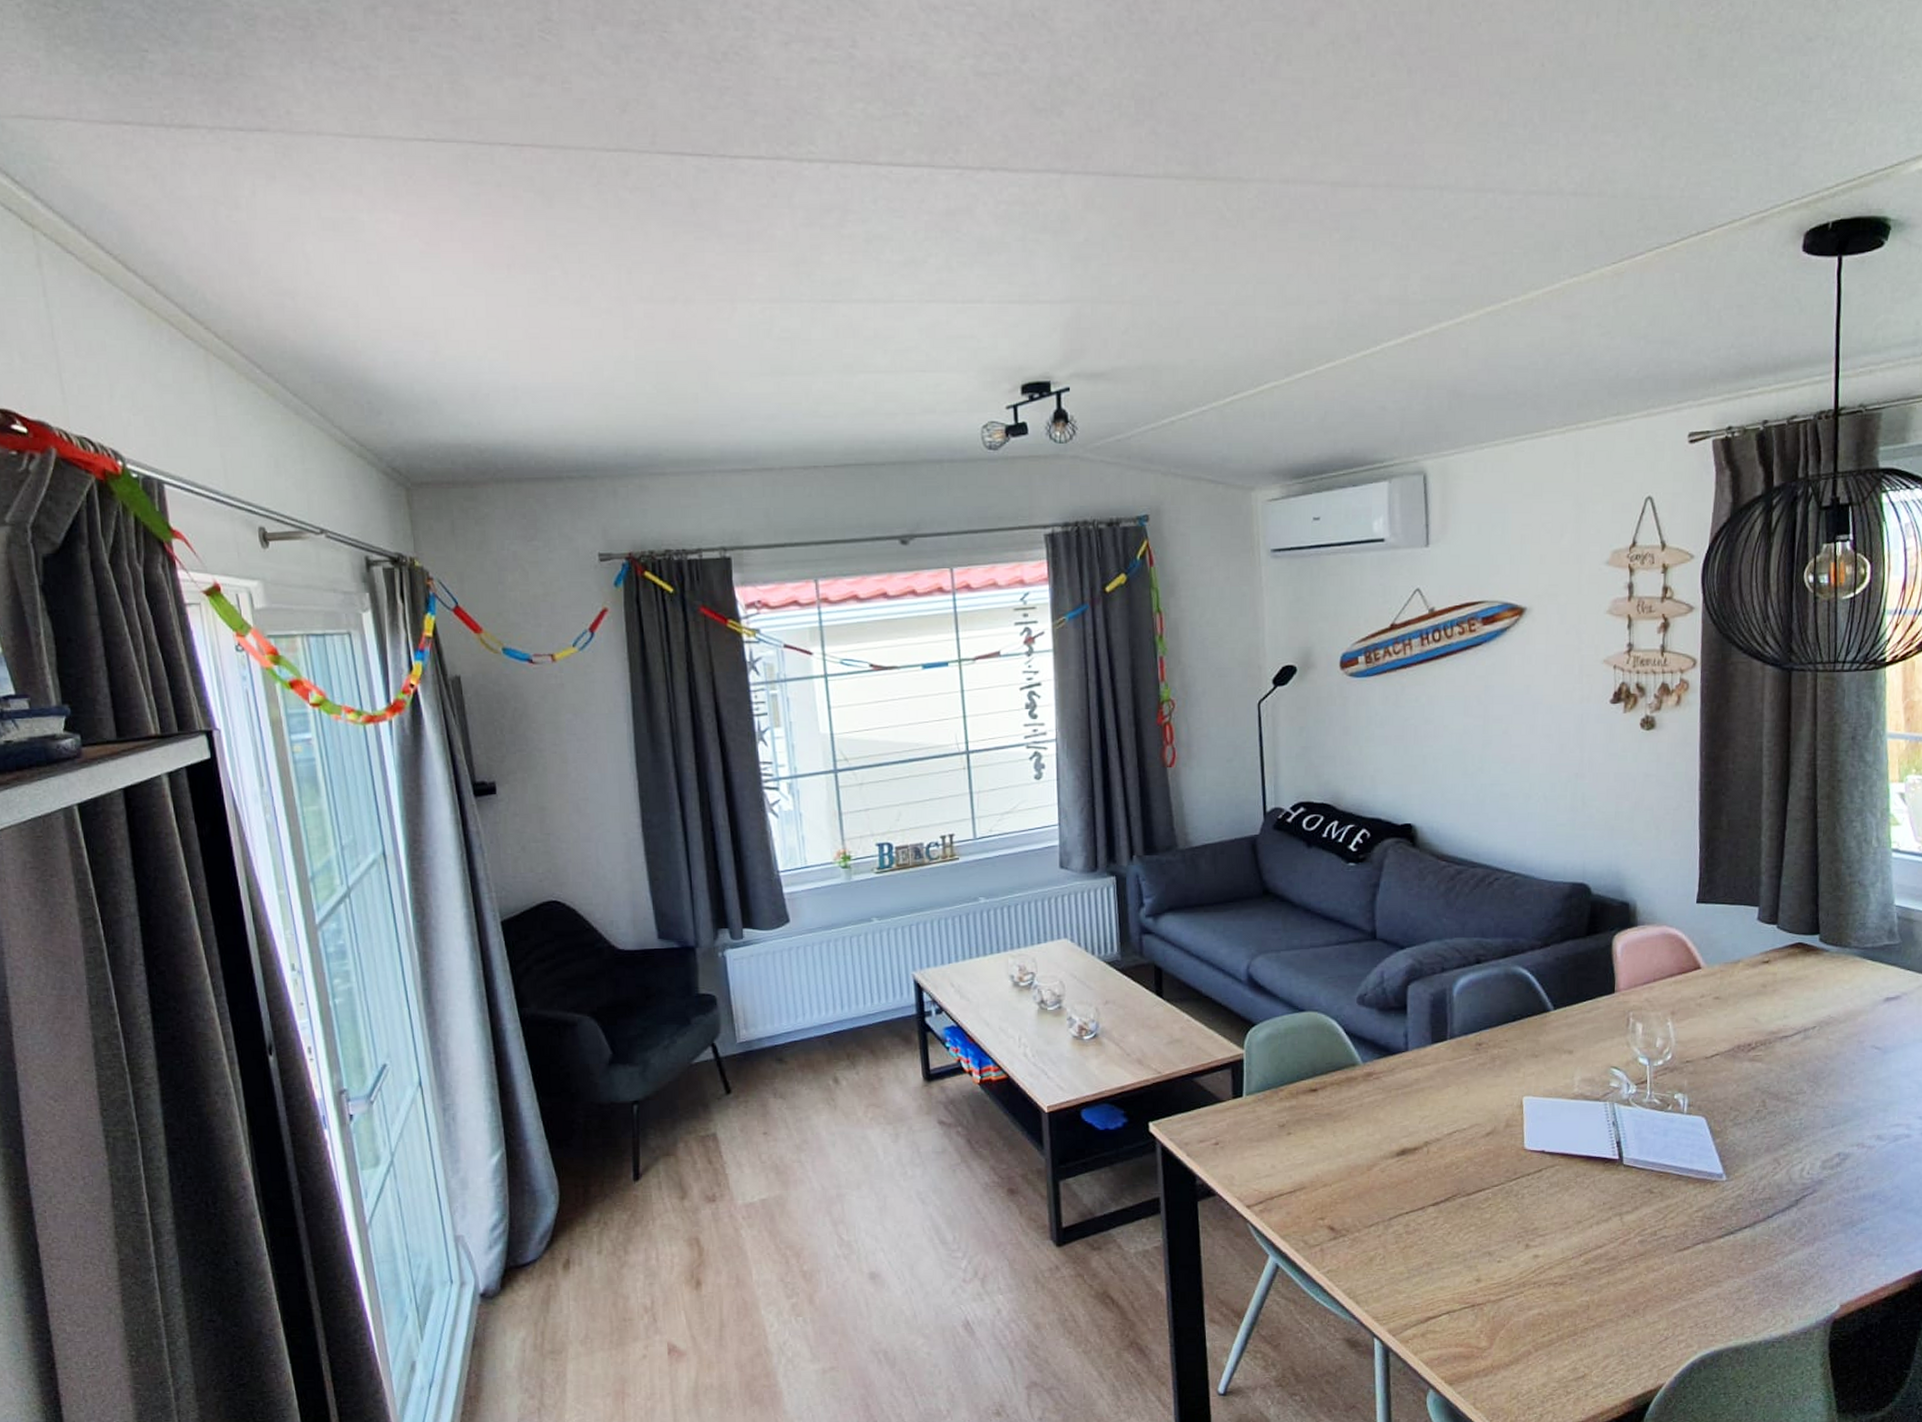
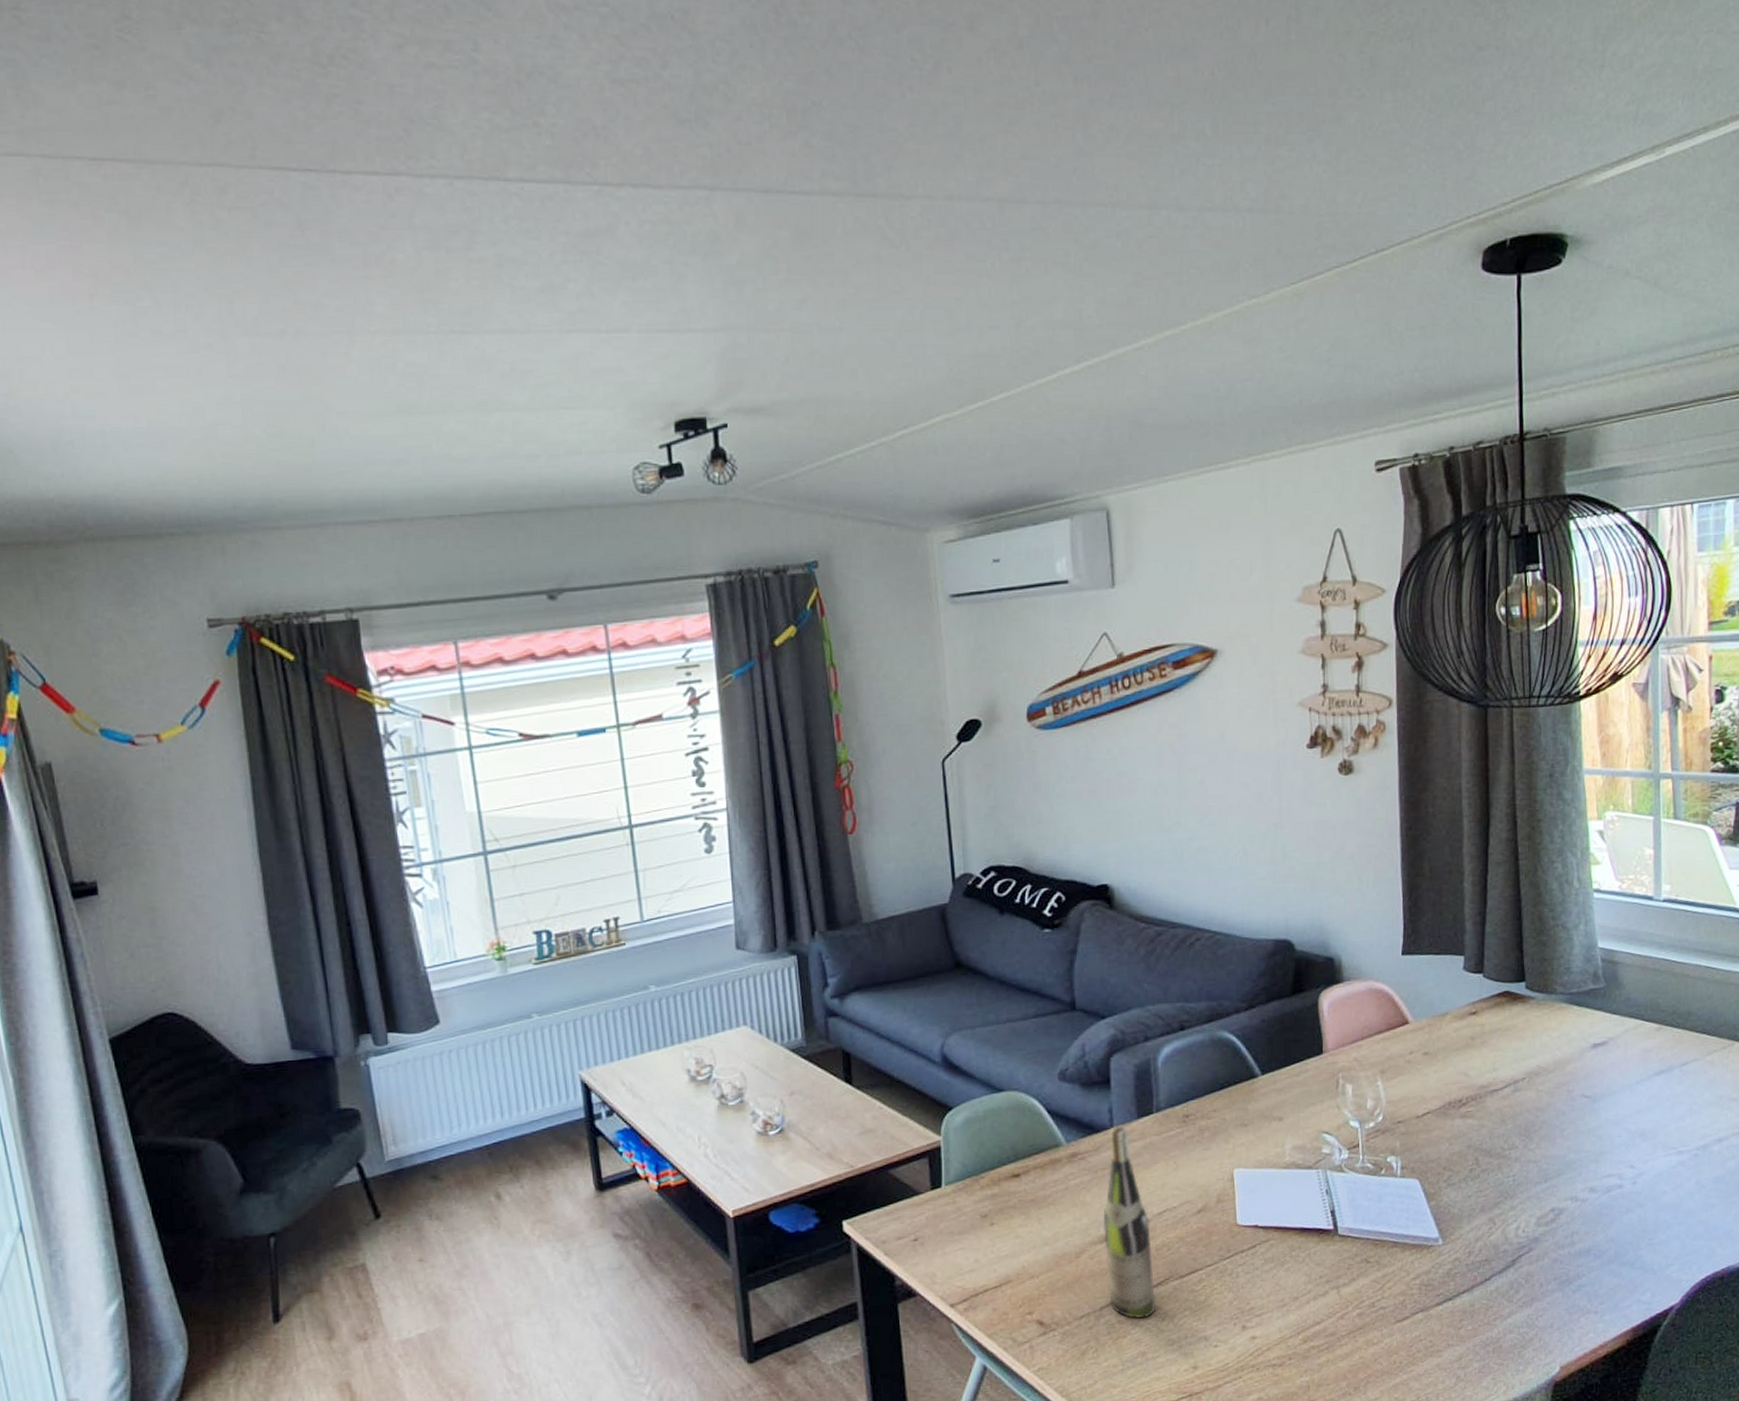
wine bottle: none [1394,1050,1443,1231] -> present [1103,1126,1156,1319]

